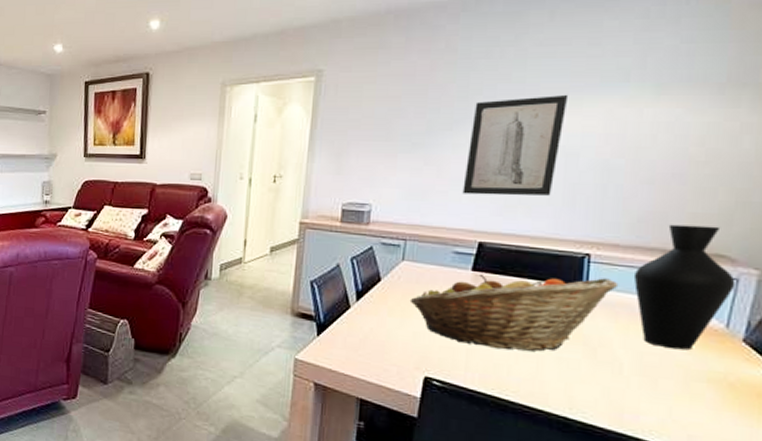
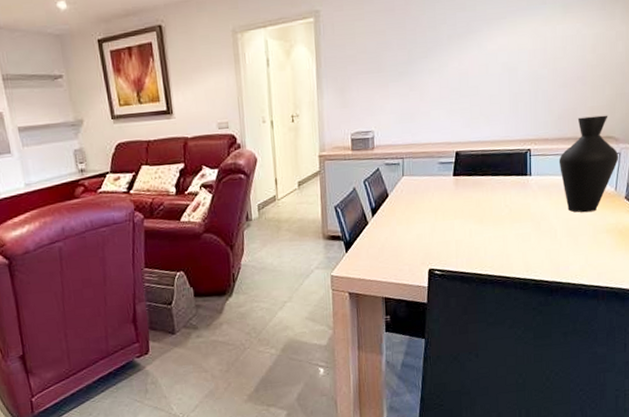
fruit basket: present [409,275,619,352] -> none [411,166,550,237]
wall art: present [462,94,569,196] -> none [440,18,507,113]

